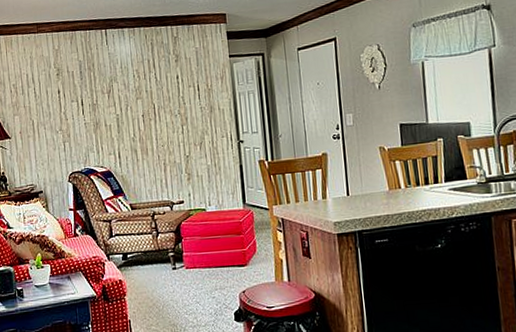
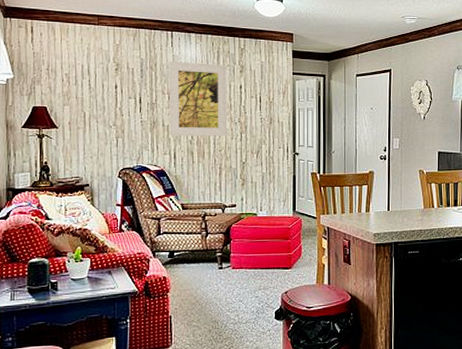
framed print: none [105,56,169,135] -> present [168,61,228,137]

